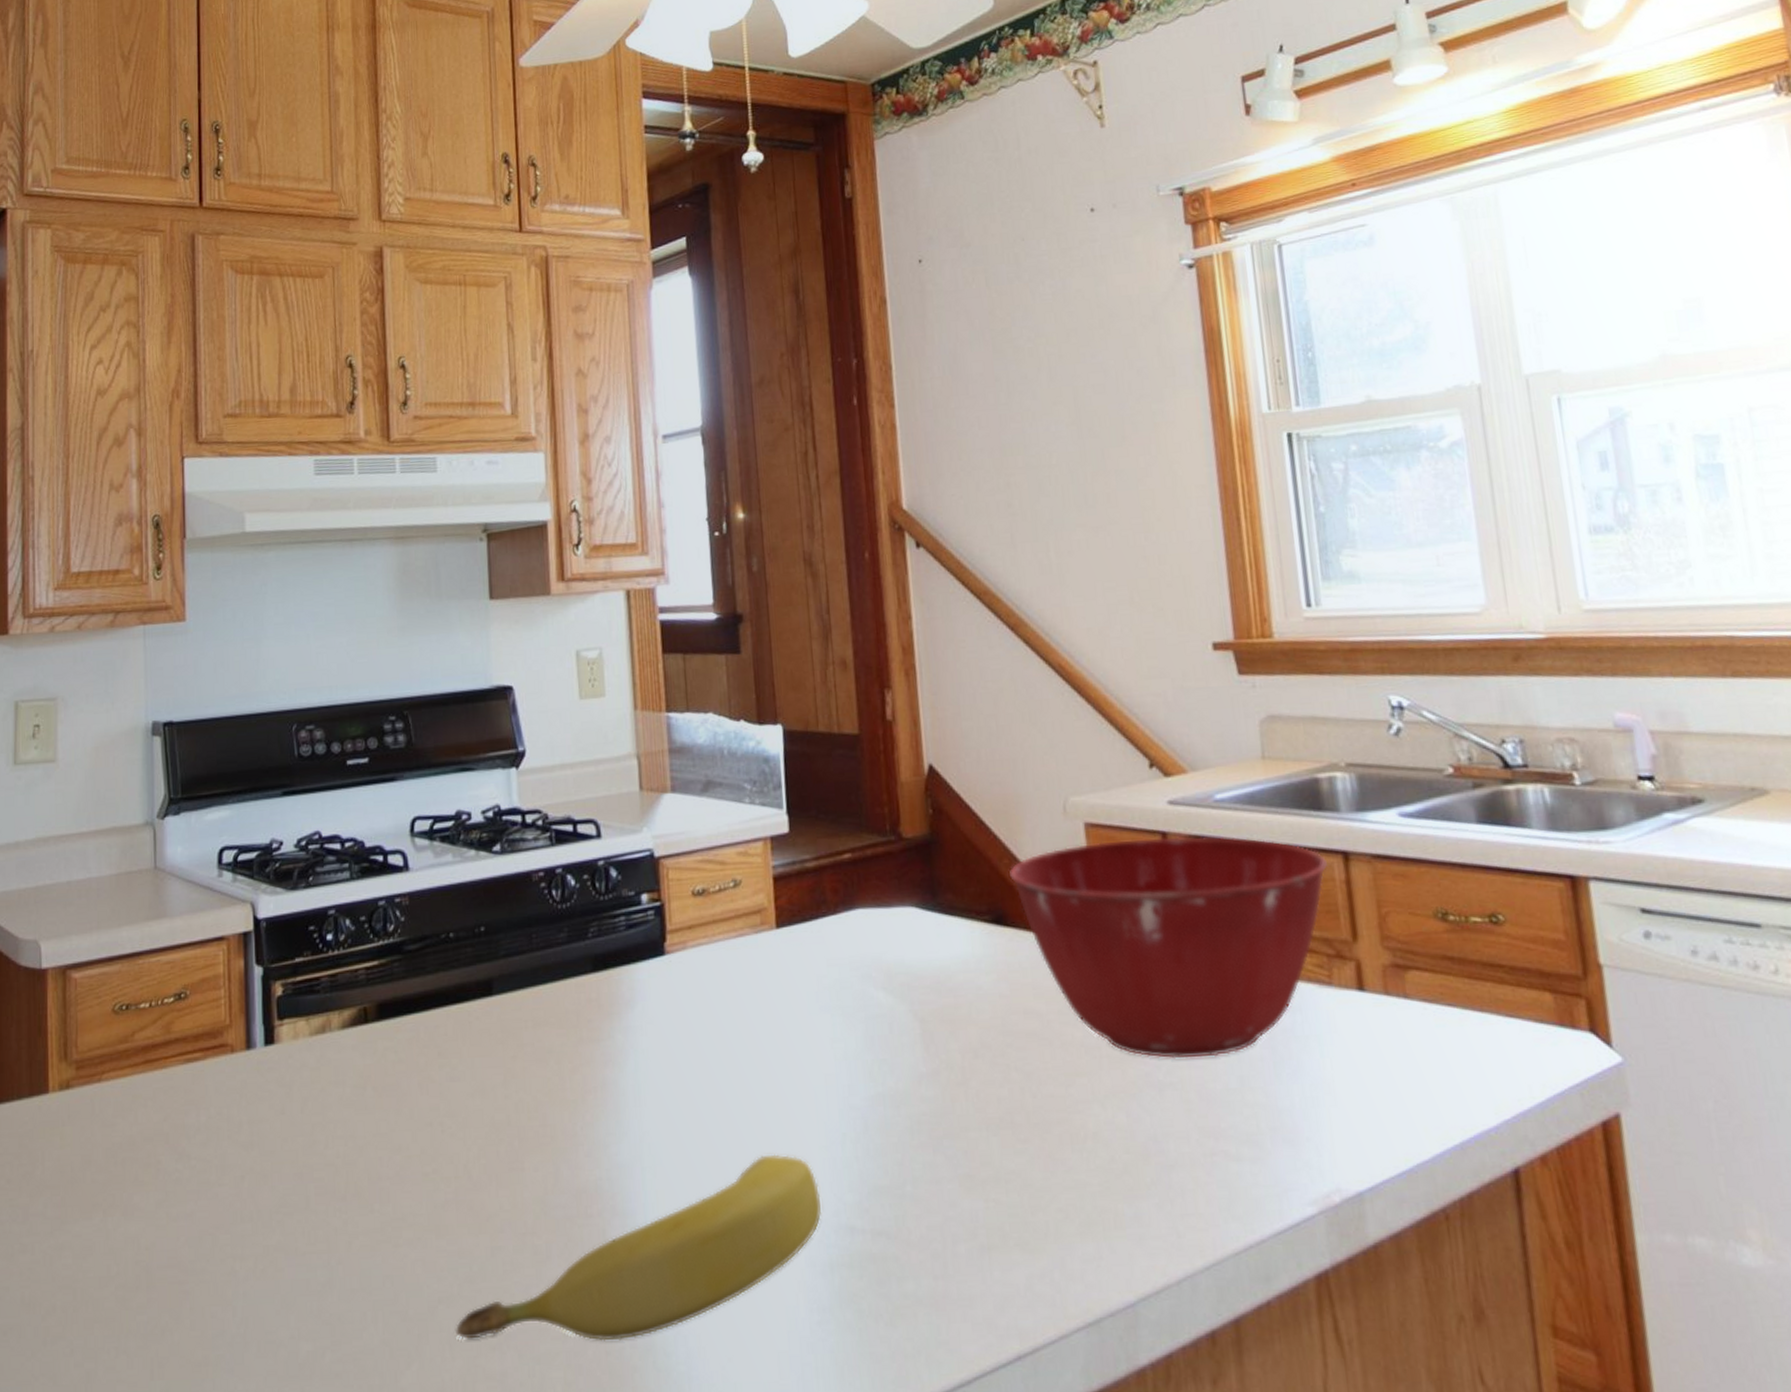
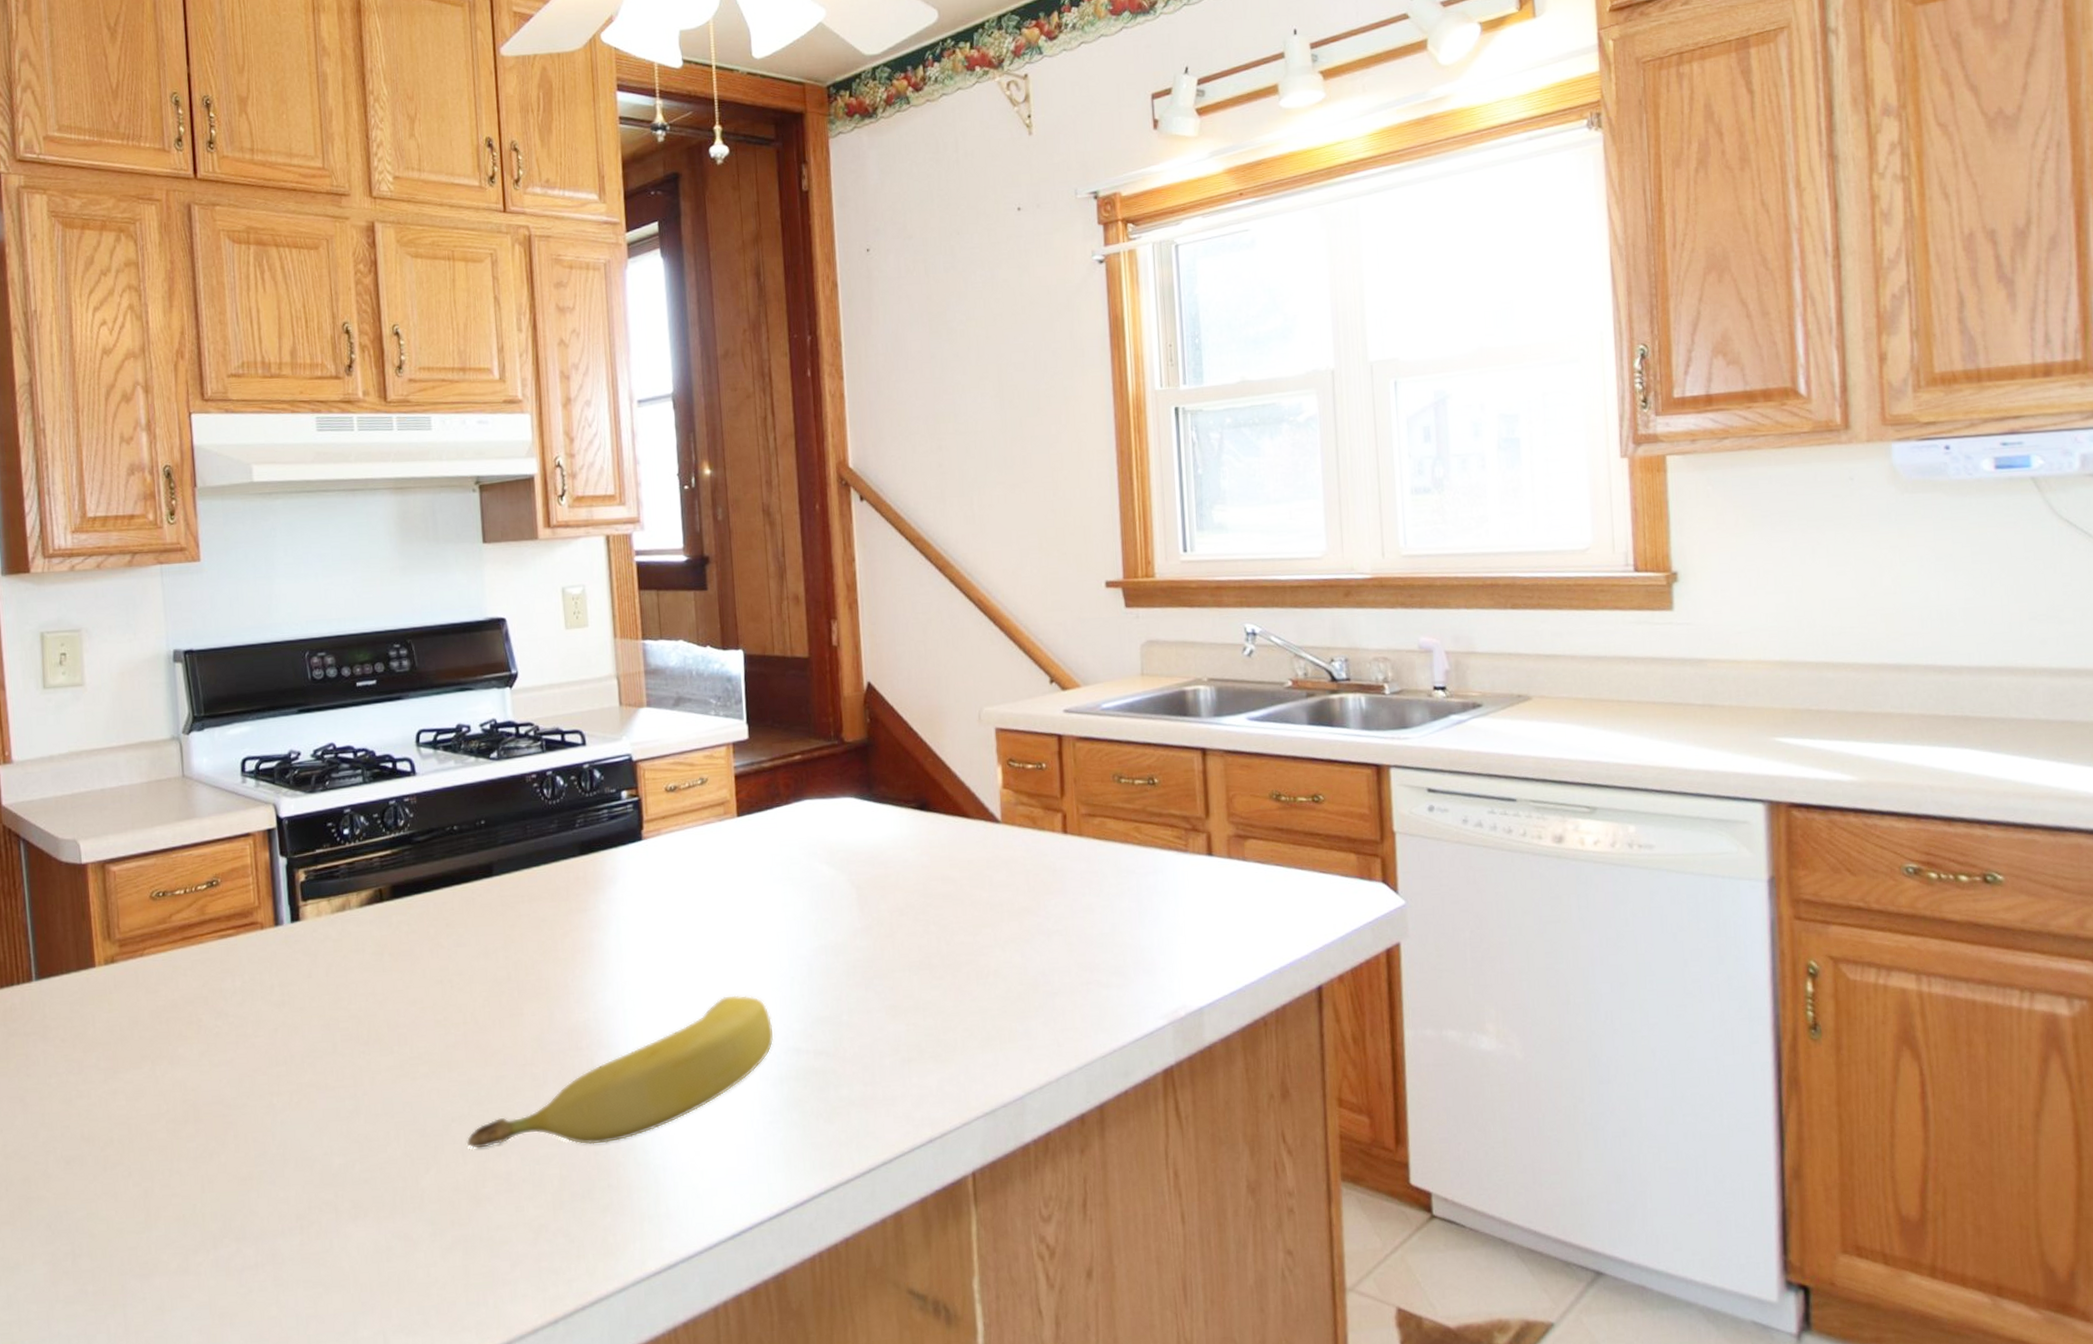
mixing bowl: present [1009,837,1329,1059] -> none [933,738,1190,912]

